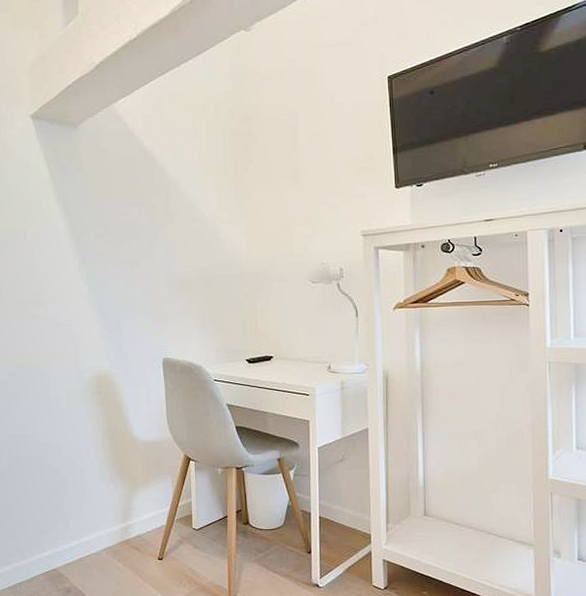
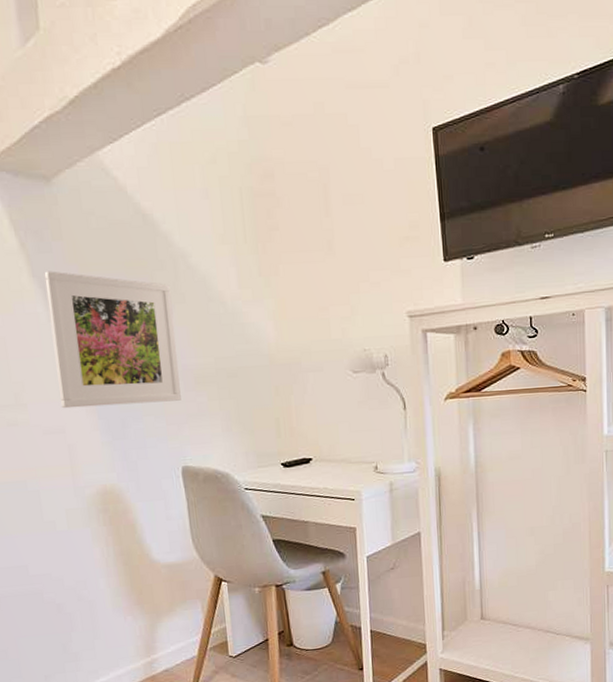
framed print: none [66,196,166,306] -> present [44,271,181,409]

